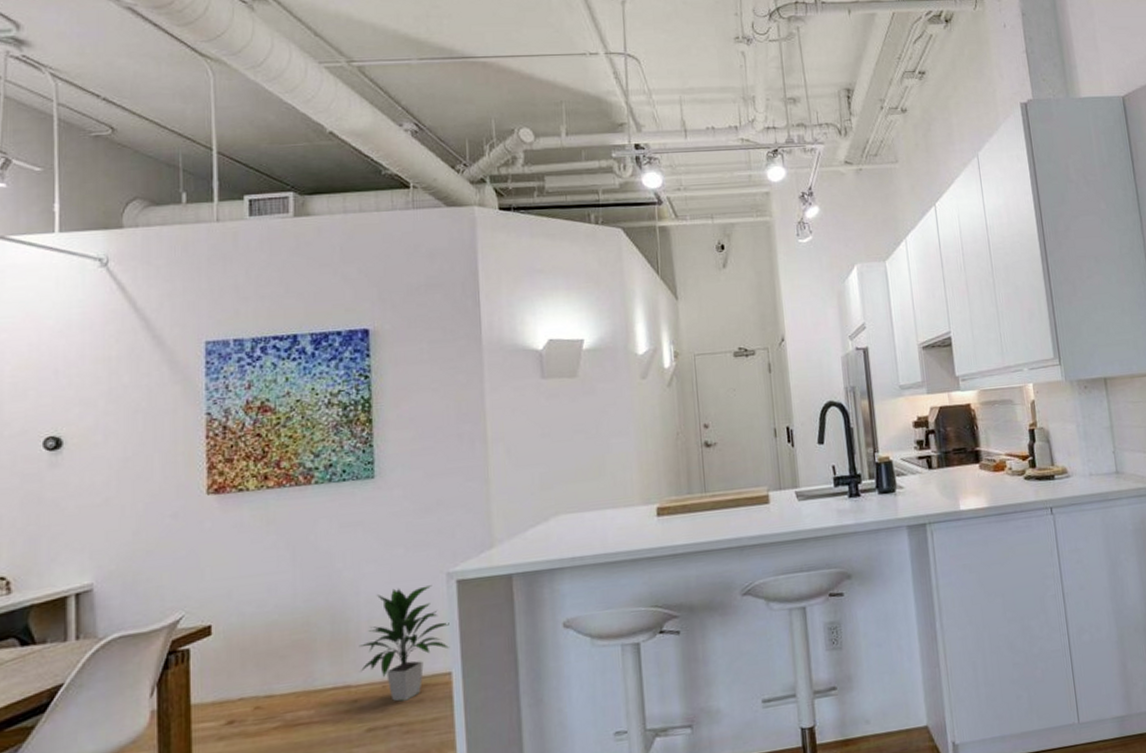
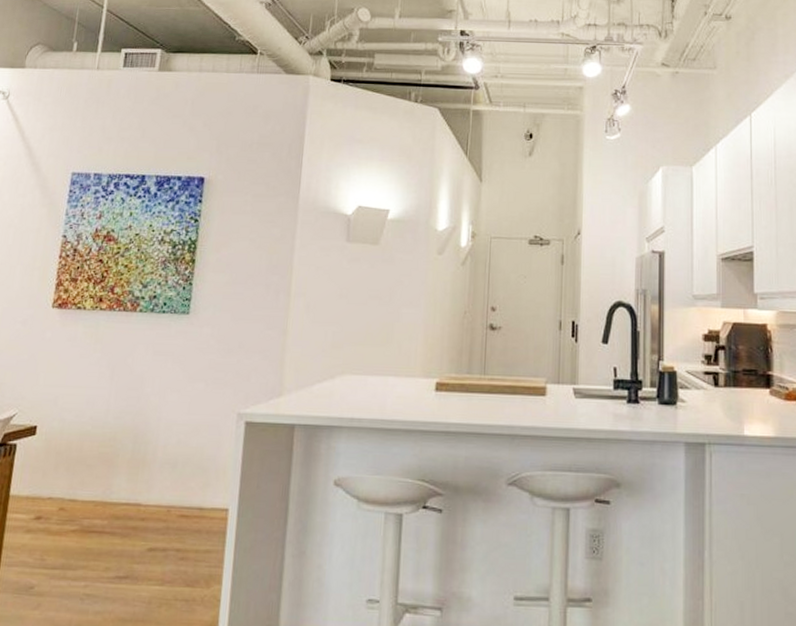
indoor plant: present [359,585,449,702] -> none [150,420,233,528]

